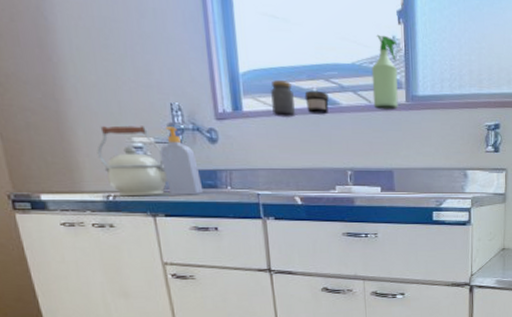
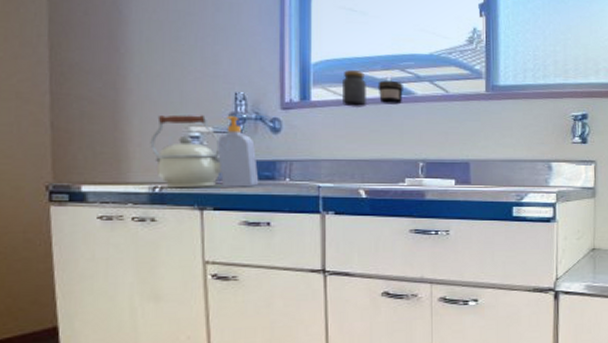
spray bottle: present [371,34,399,111] -> none [450,26,478,101]

